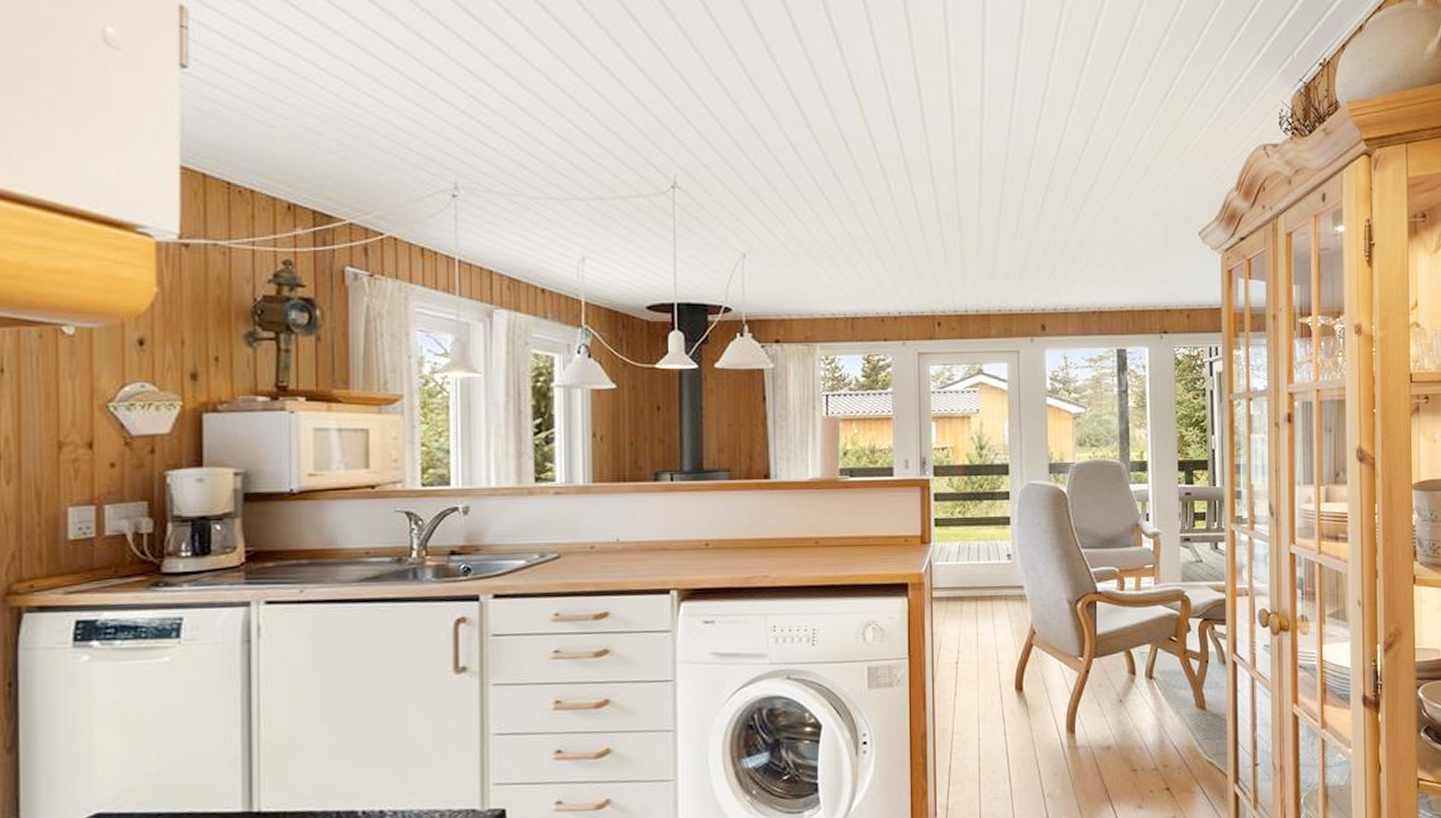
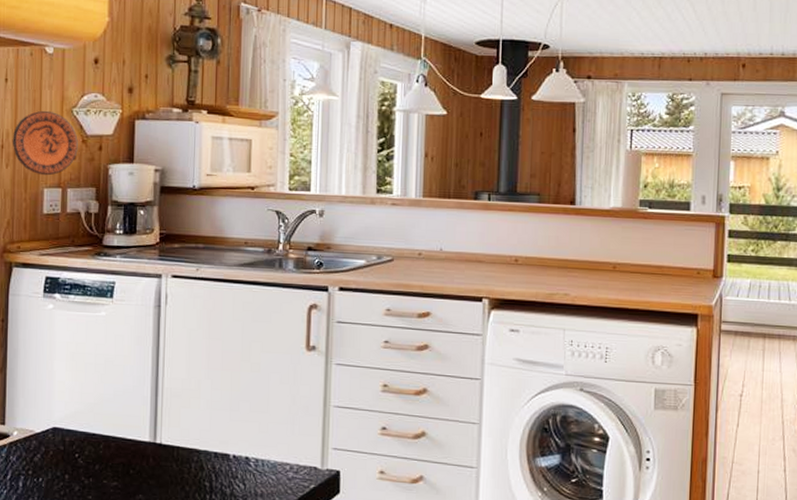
decorative plate: none [14,407,118,491] -> present [12,110,78,176]

